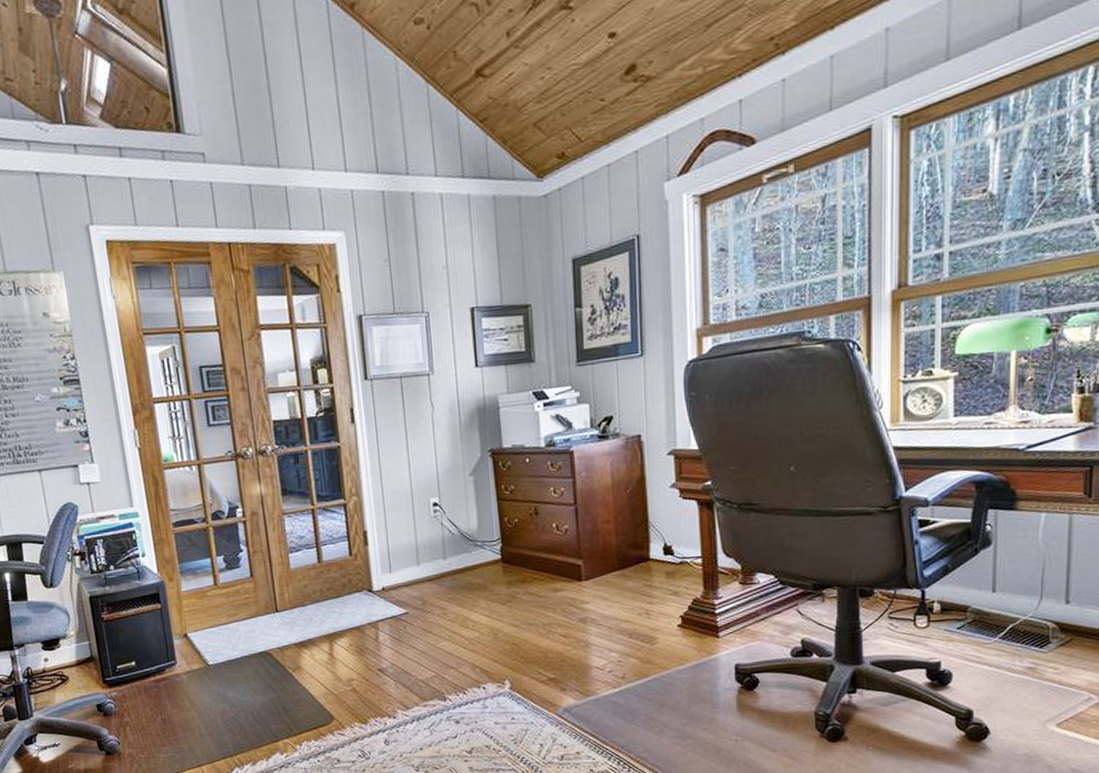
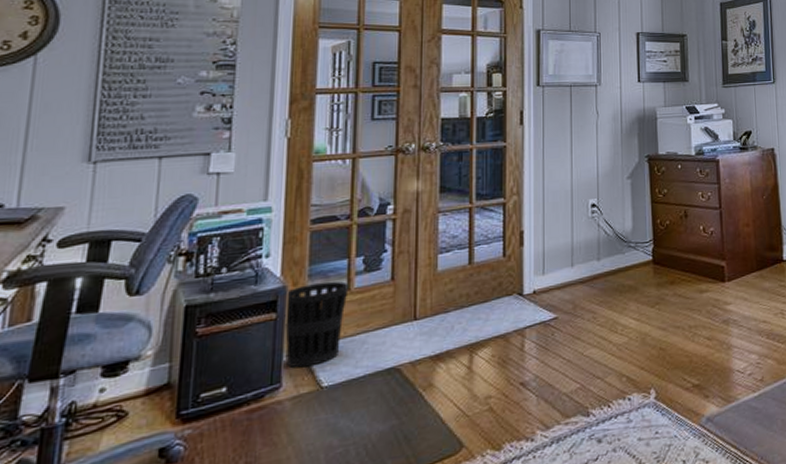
wastebasket: none [164,577,217,649] -> present [284,281,349,368]

